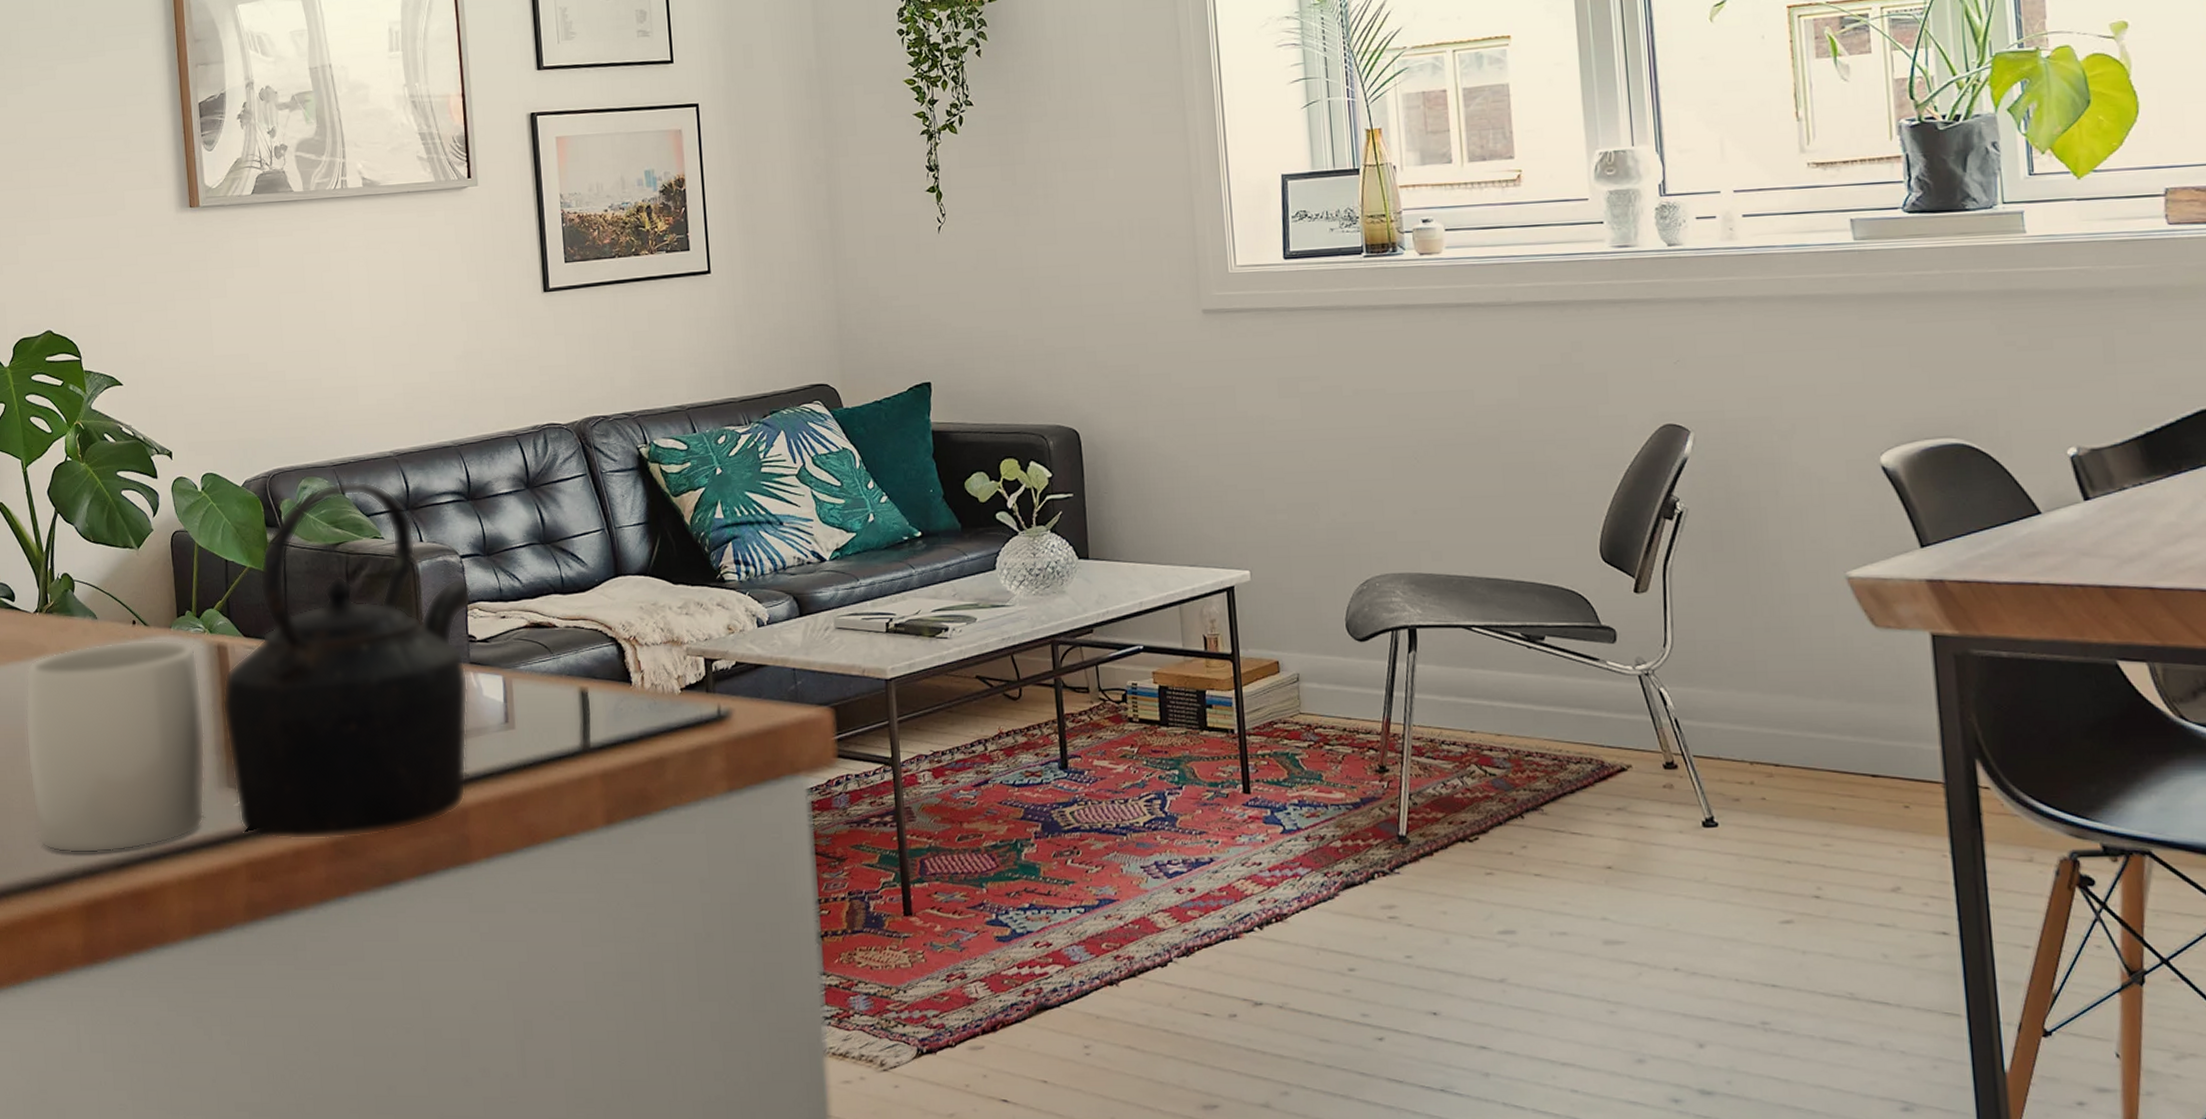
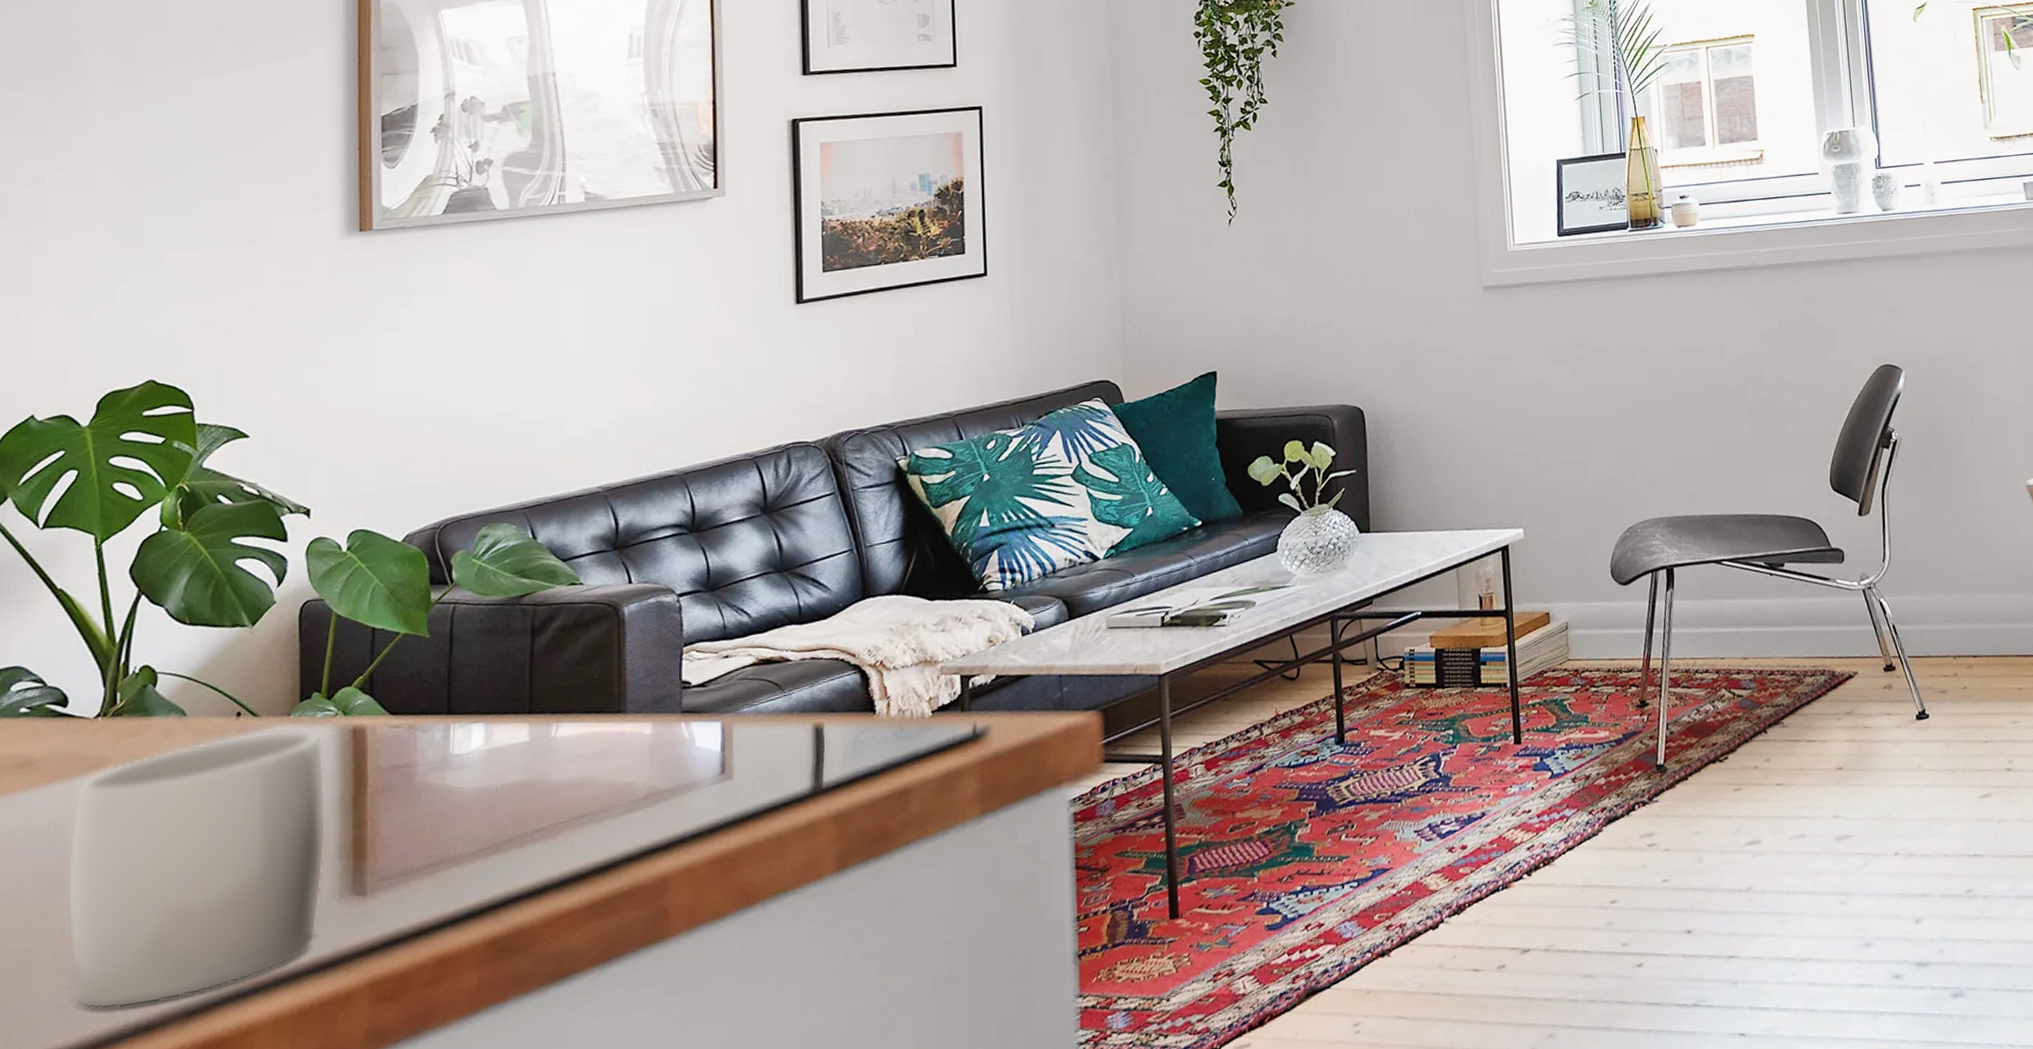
kettle: present [222,480,473,841] -> none [354,522,690,949]

